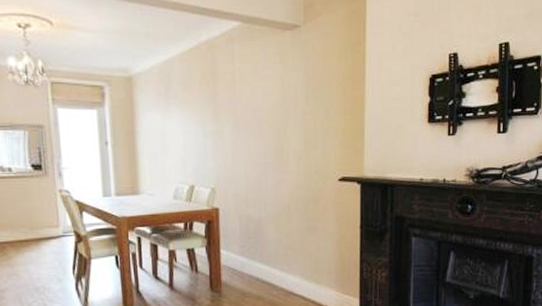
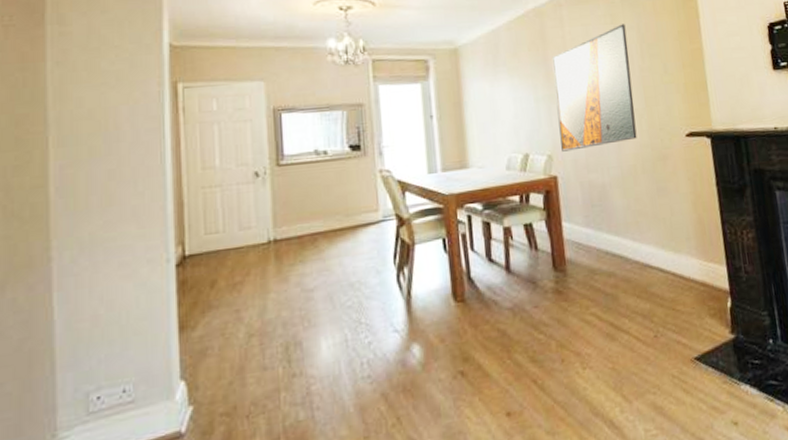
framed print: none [221,64,294,186] -> present [553,24,637,152]

